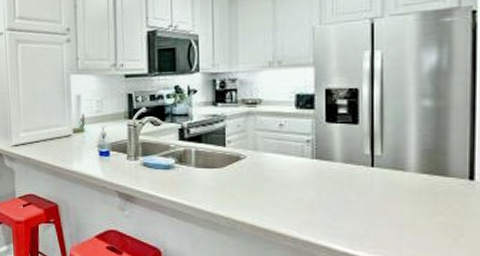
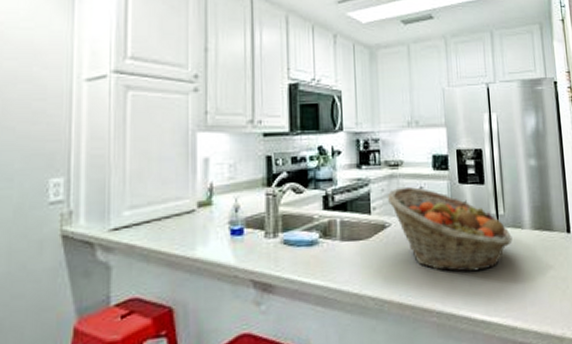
fruit basket: none [243,123,390,207] -> present [387,186,513,272]

